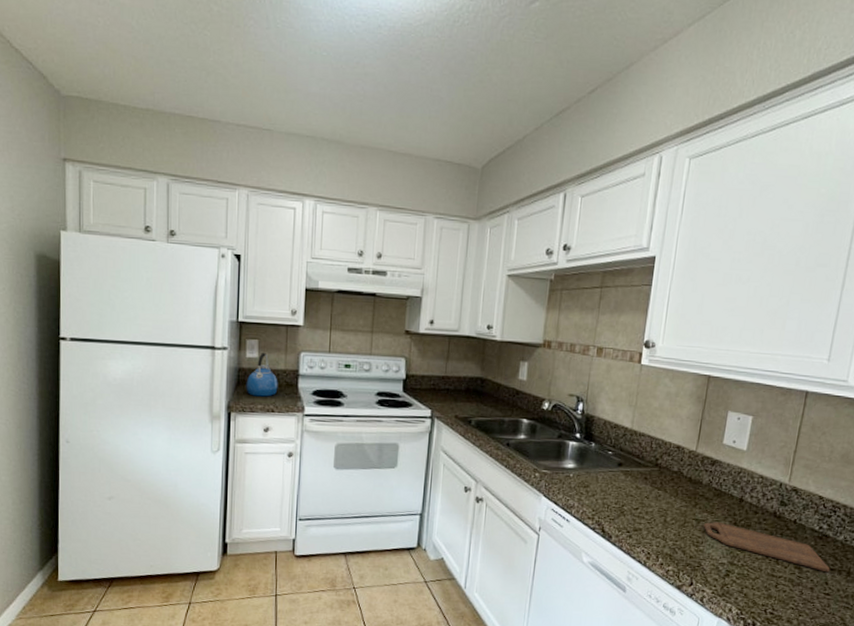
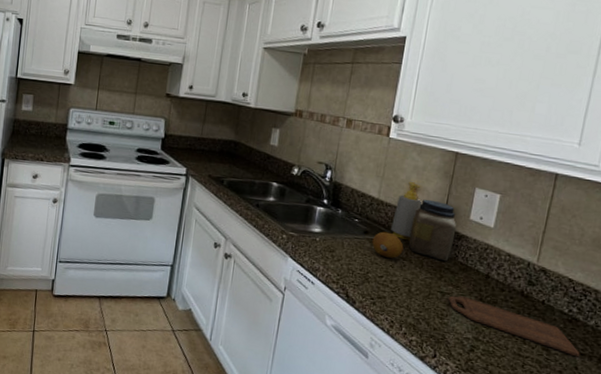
kettle: present [246,353,278,397] -> none [19,107,49,147]
fruit: none [626,462,658,489] -> present [372,231,404,258]
soap bottle: none [645,409,676,470] -> present [391,182,423,241]
jar: none [663,426,711,489] -> present [408,199,457,262]

